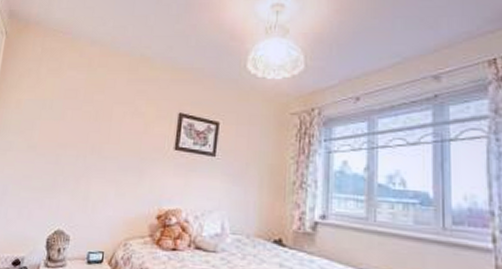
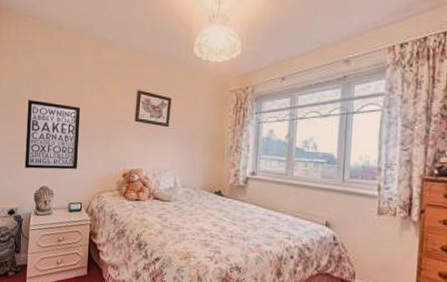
wall art: none [37,123,110,209] -> present [24,99,81,170]

